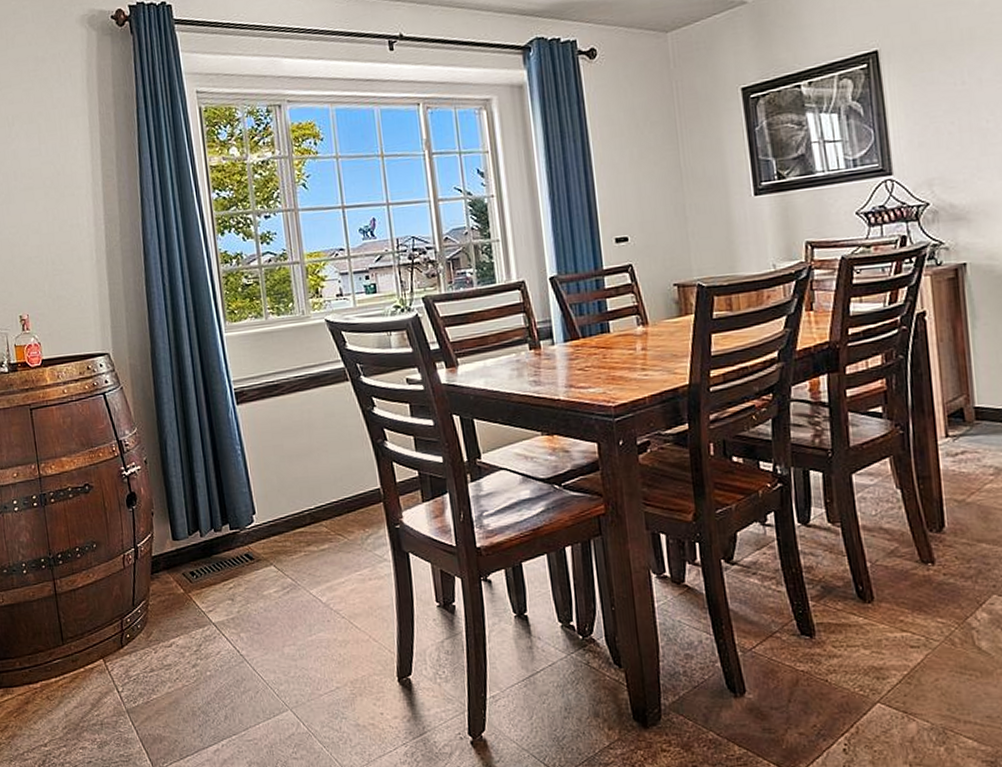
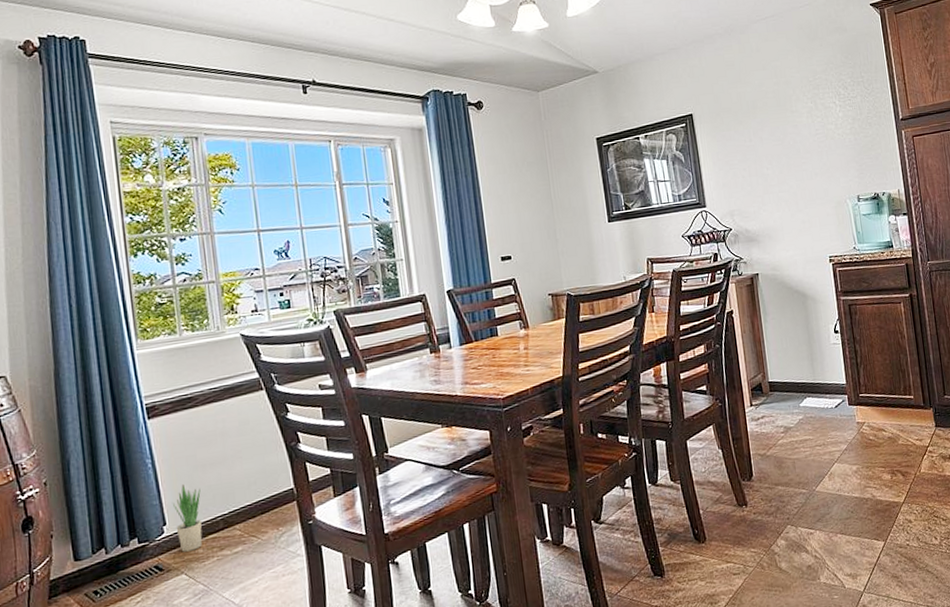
potted plant: none [262,475,290,543] -> present [173,485,202,552]

